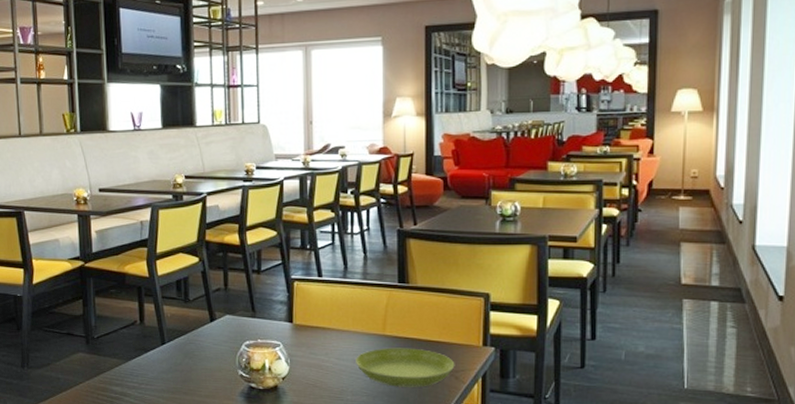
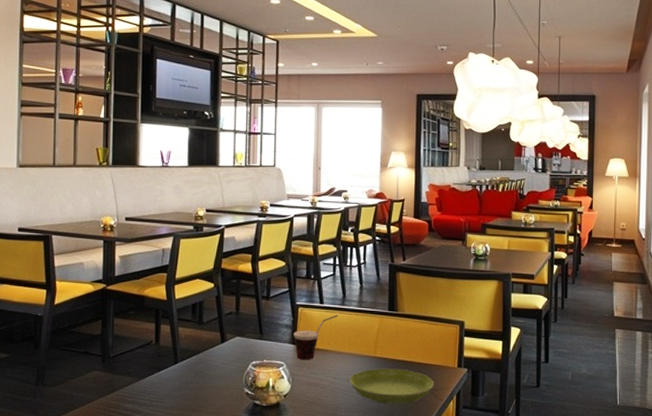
cup: none [290,289,340,339] -> present [293,315,339,360]

